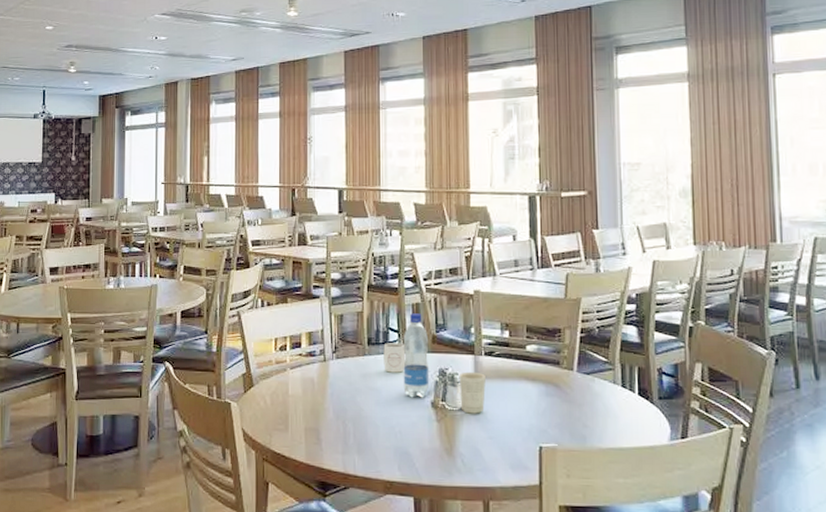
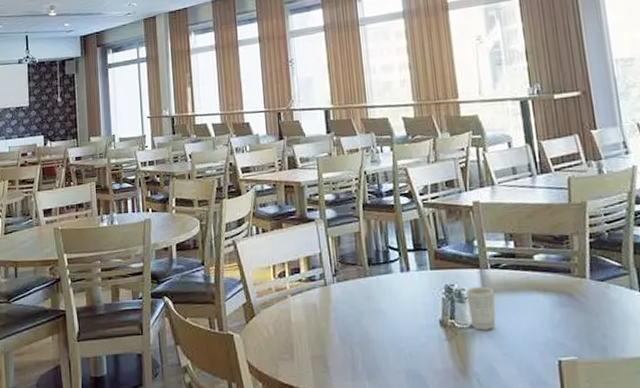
mug: present [383,343,406,373] -> none [384,261,409,293]
bottle: present [403,313,430,398] -> none [404,229,436,318]

